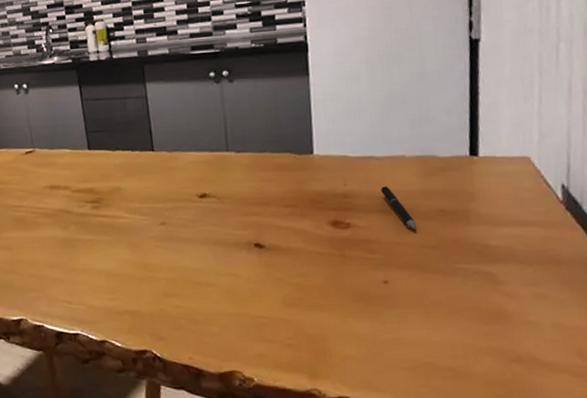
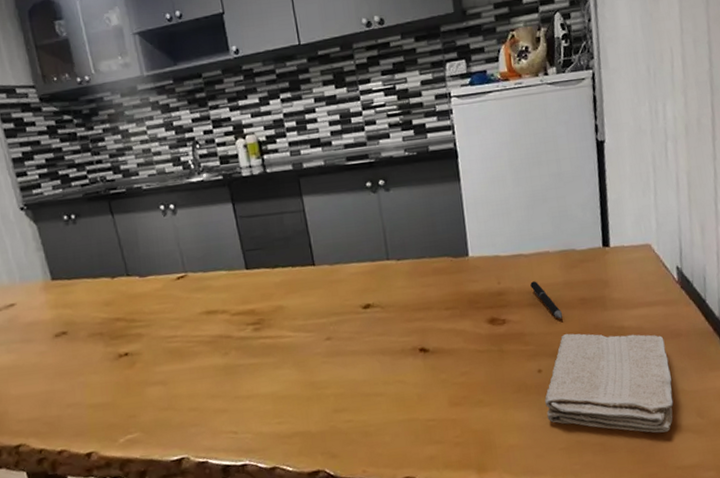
washcloth: none [389,245,547,368] -> present [544,333,674,433]

